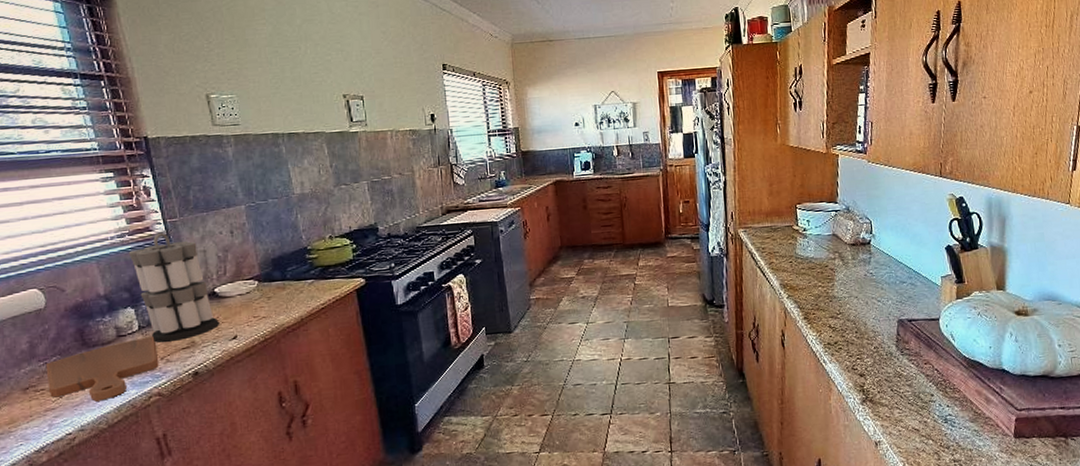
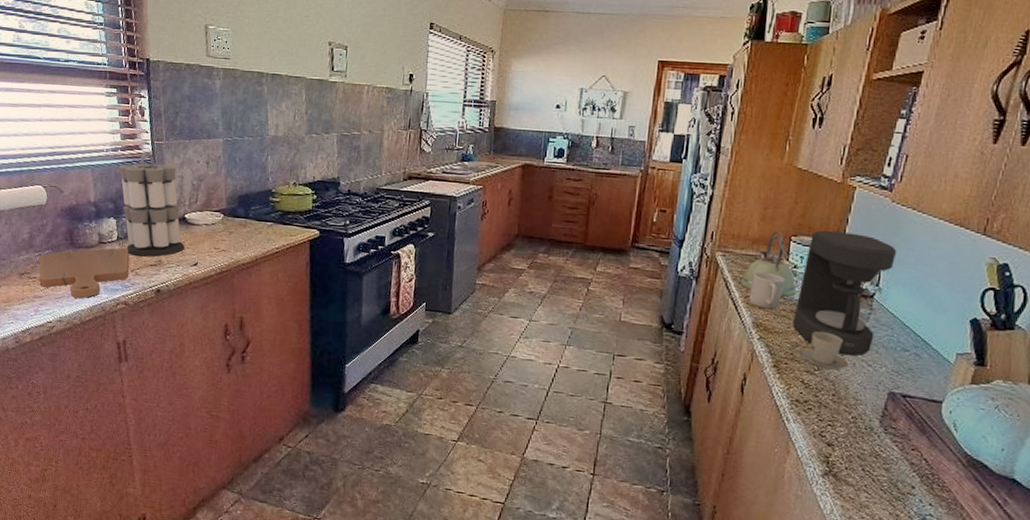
kettle: none [761,202,810,258] -> present [738,231,797,298]
mug: none [771,238,800,271] -> present [748,271,785,310]
coffee maker: none [811,193,881,297] -> present [793,230,897,356]
teacup: none [821,280,863,312] -> present [797,331,849,371]

